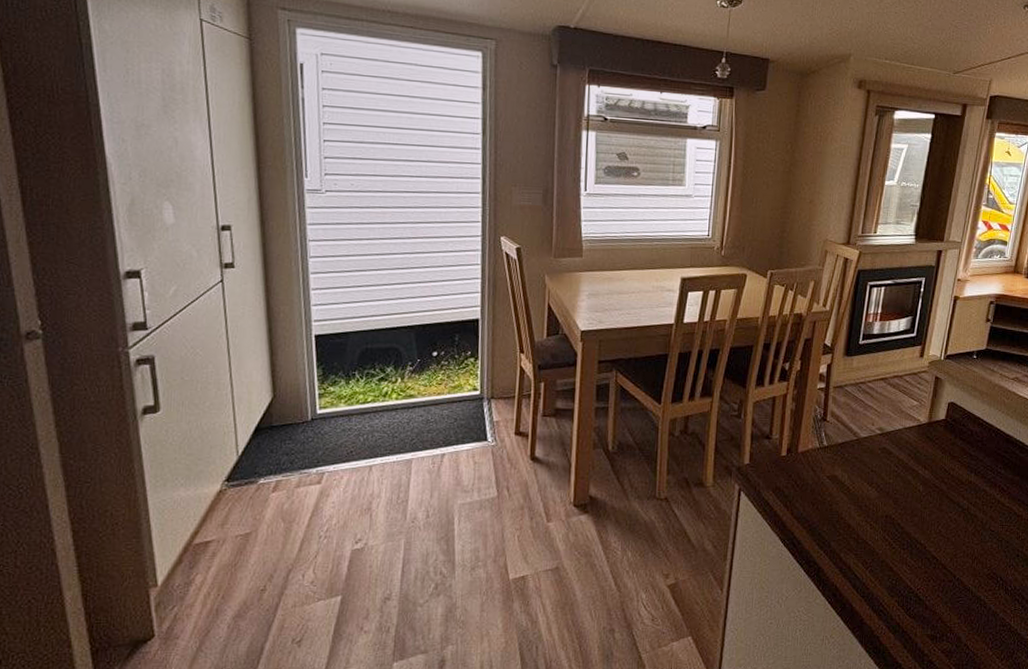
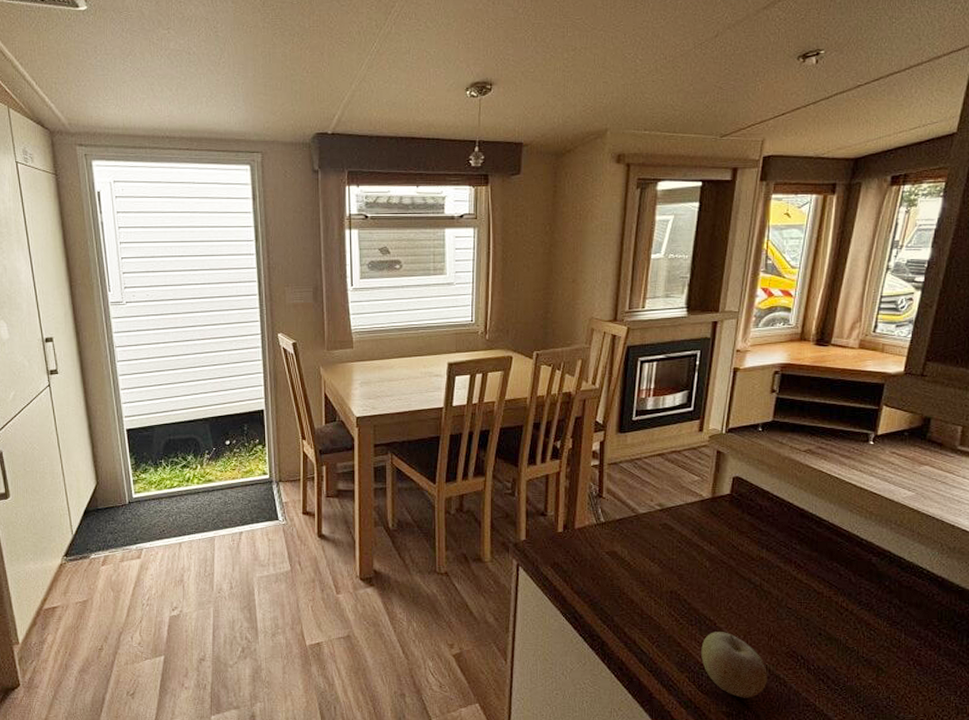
fruit: none [911,555,970,621] -> present [701,632,767,698]

